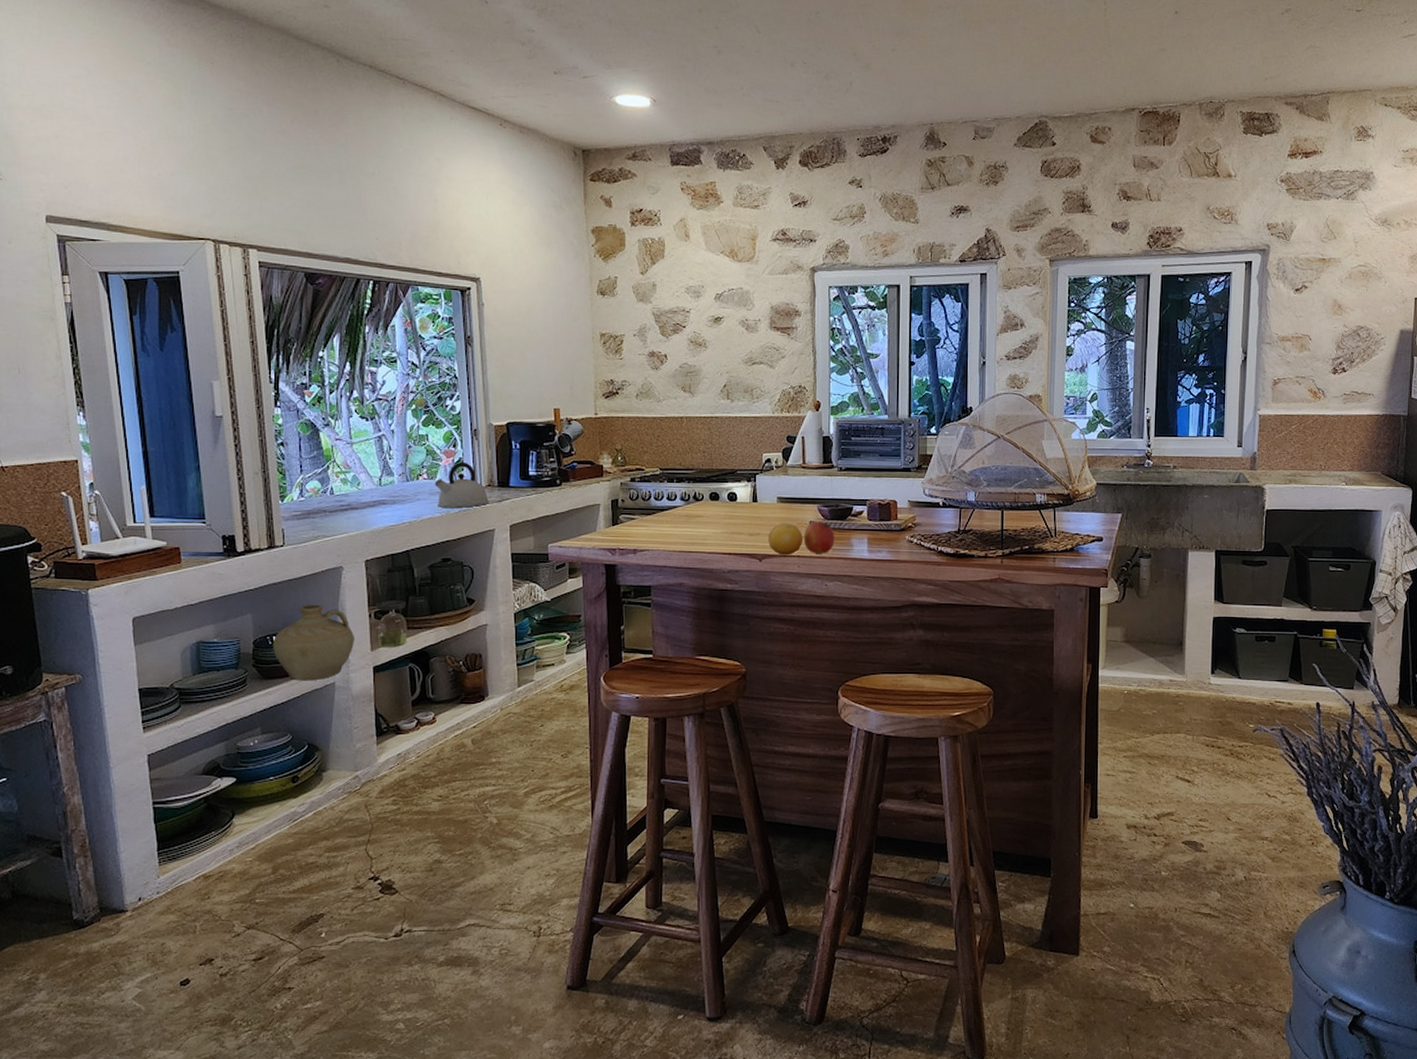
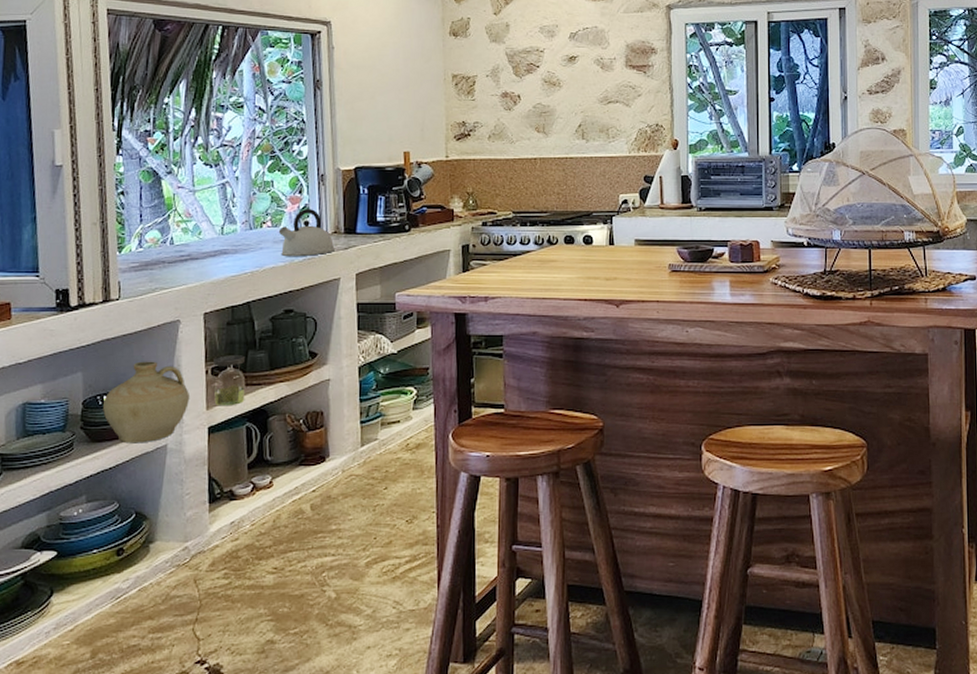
fruit: present [768,523,802,555] -> none [626,266,661,301]
fruit: present [804,522,835,554] -> none [663,265,695,298]

